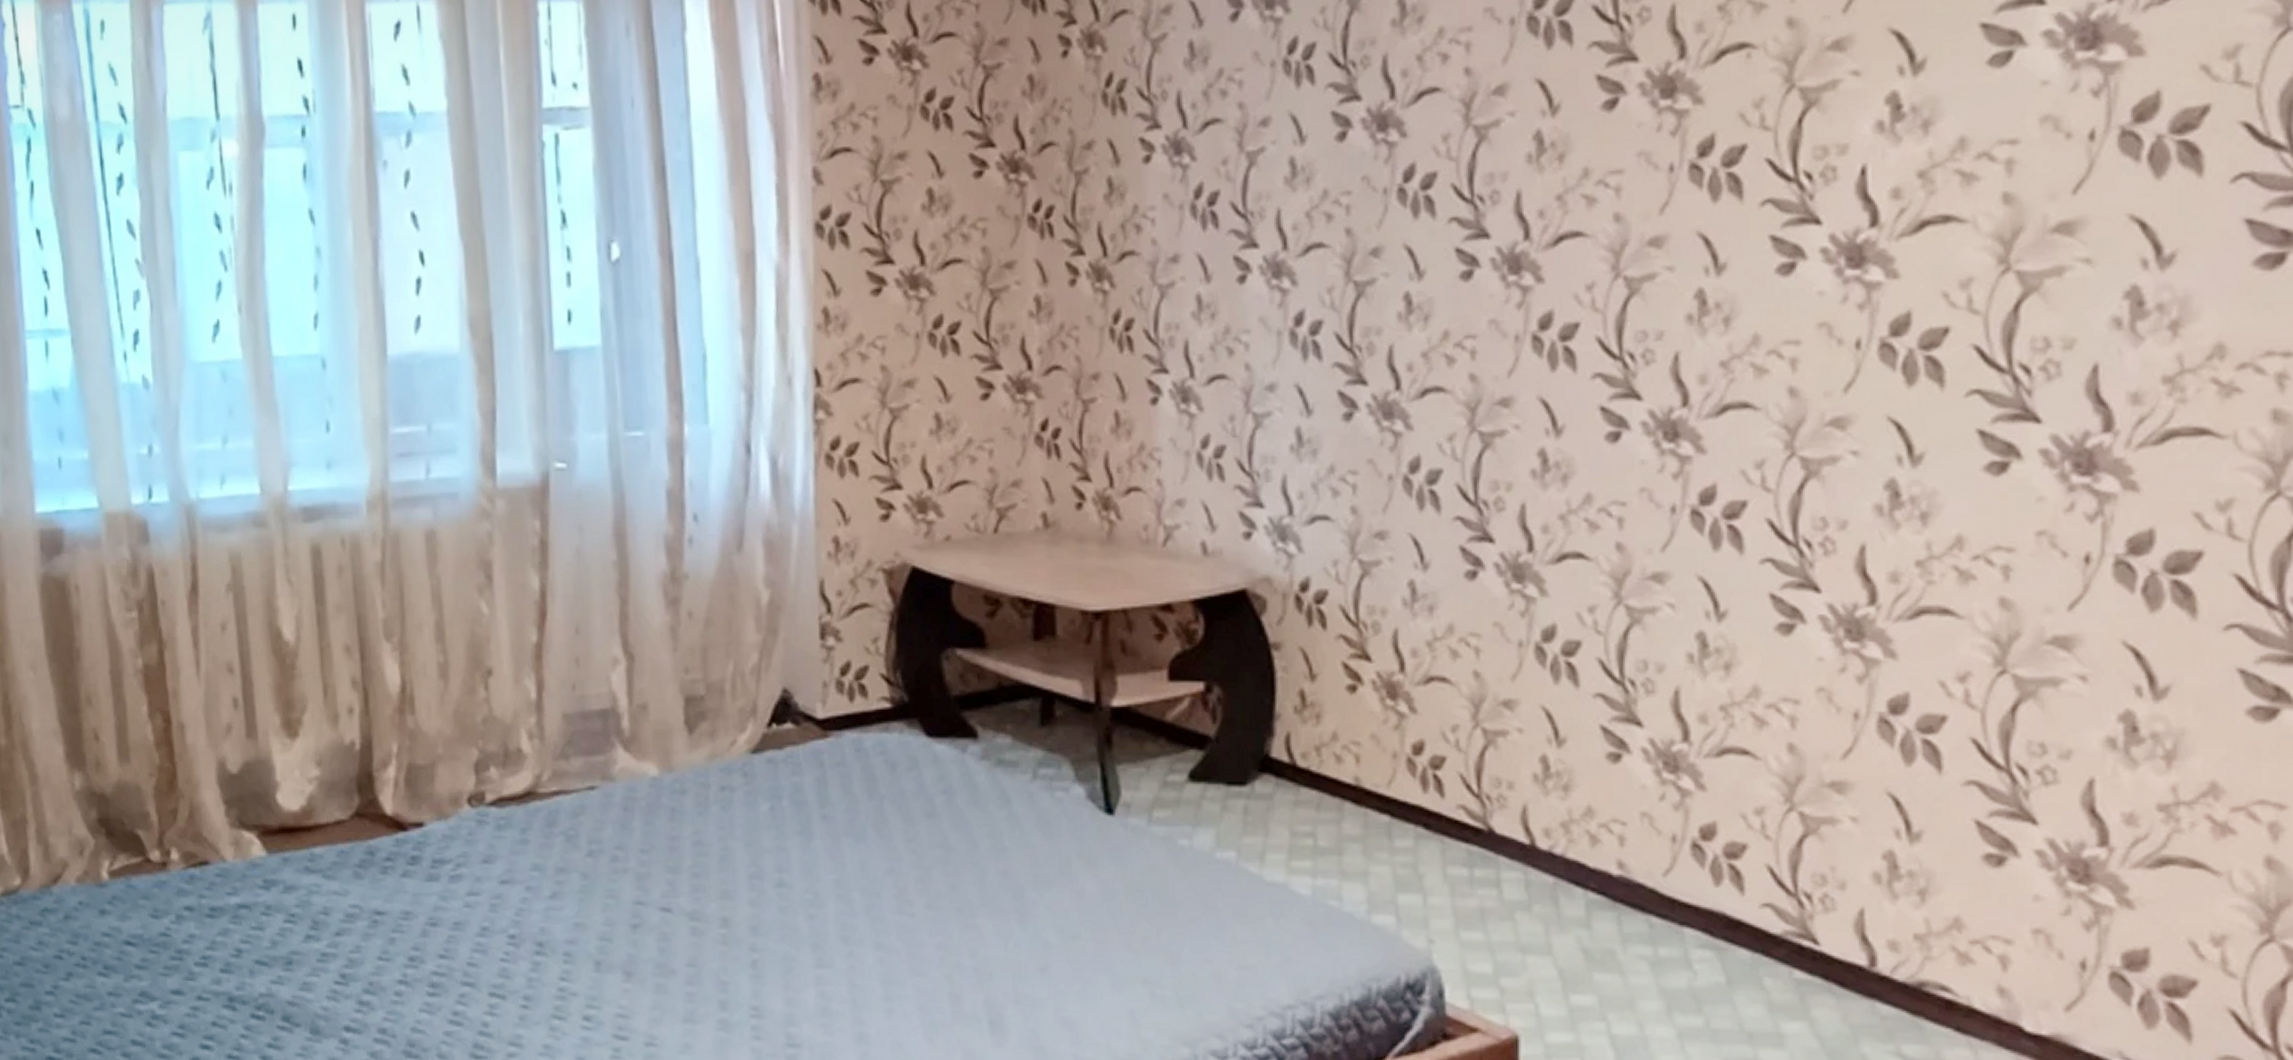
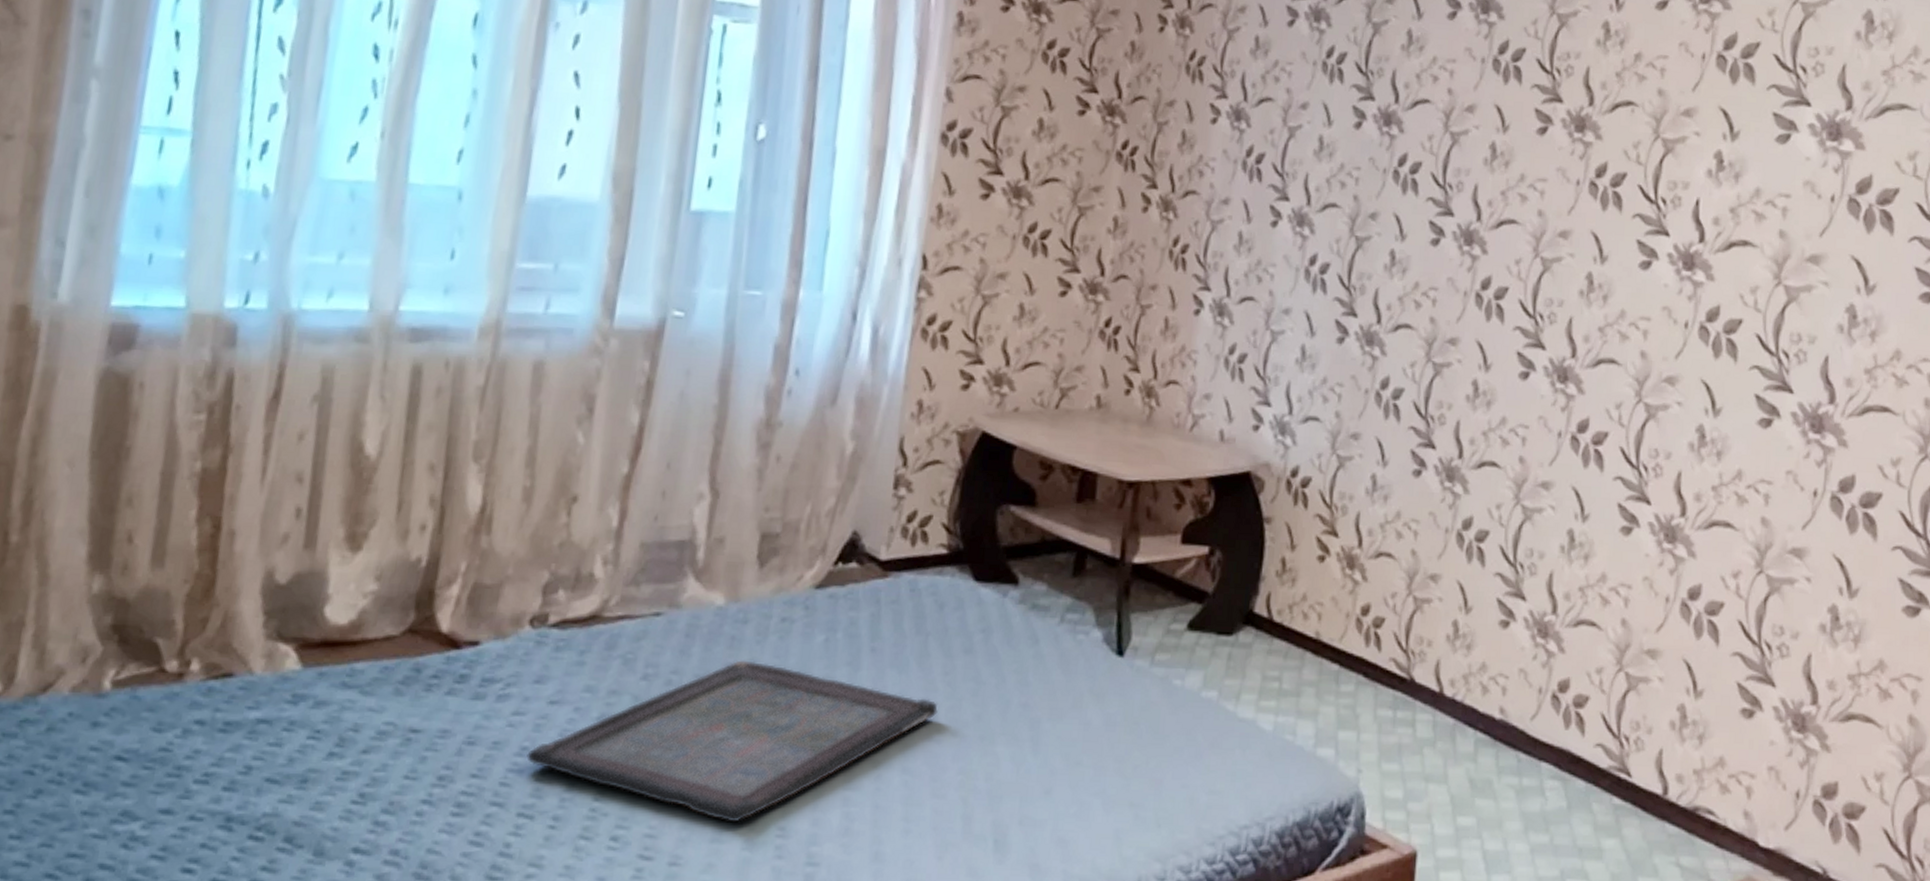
serving tray: none [488,833,906,1002] -> present [526,660,938,823]

